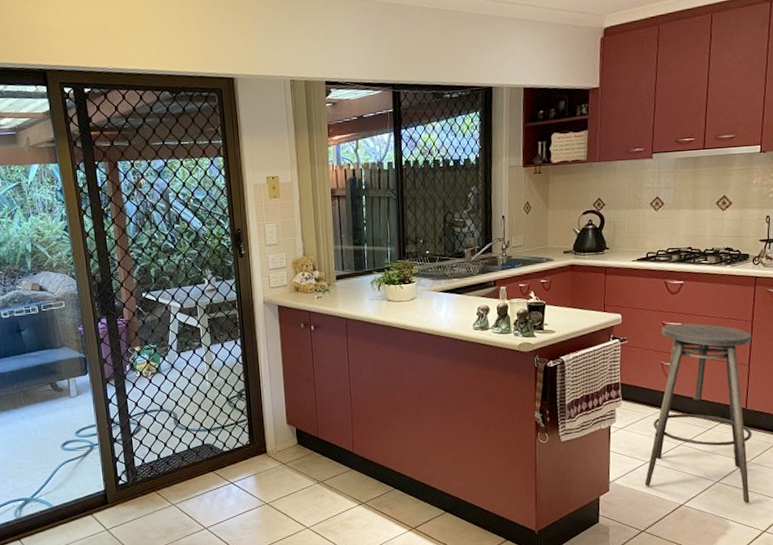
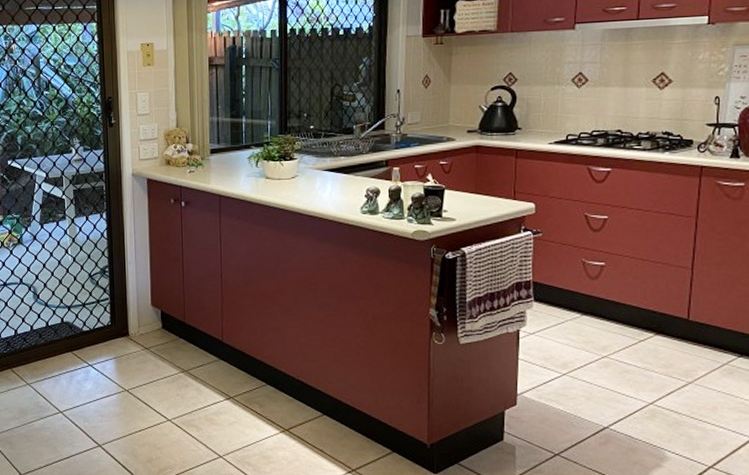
stool: present [644,323,752,503] -> none [559,216,696,432]

